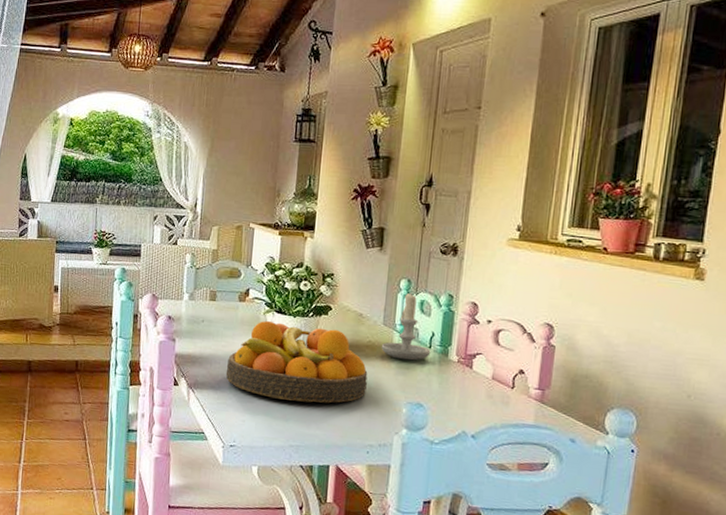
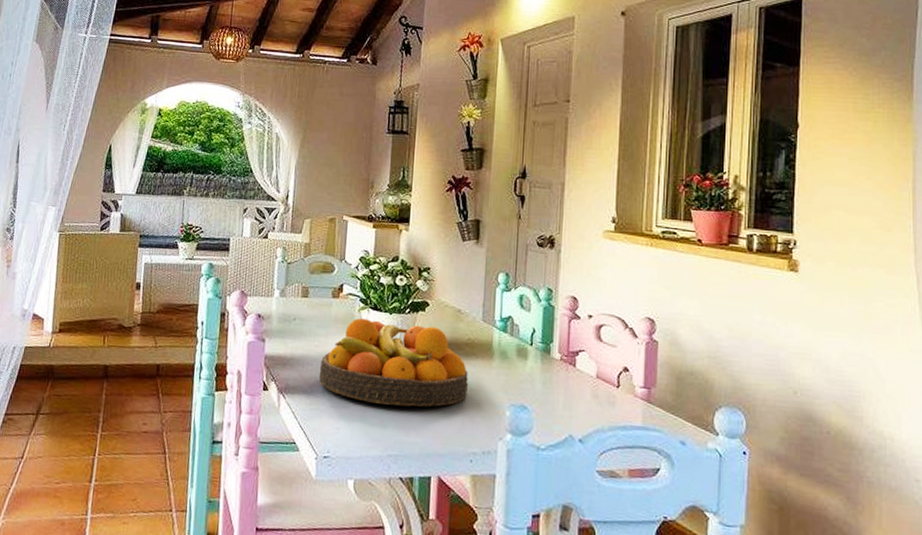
candle: present [381,292,431,361] -> none [481,286,532,359]

